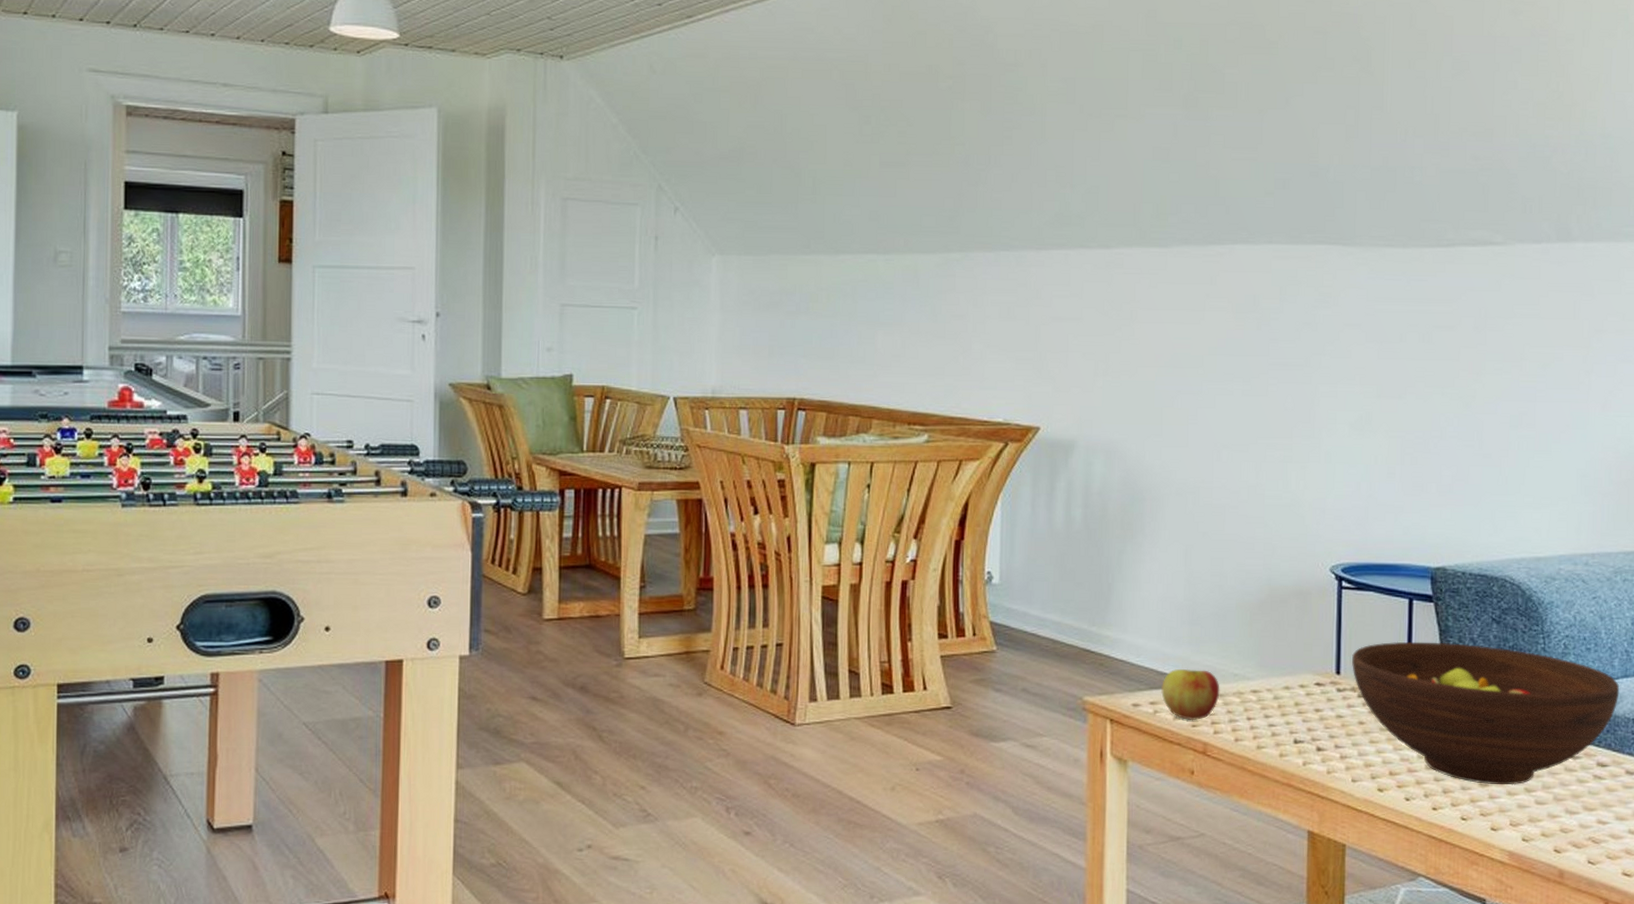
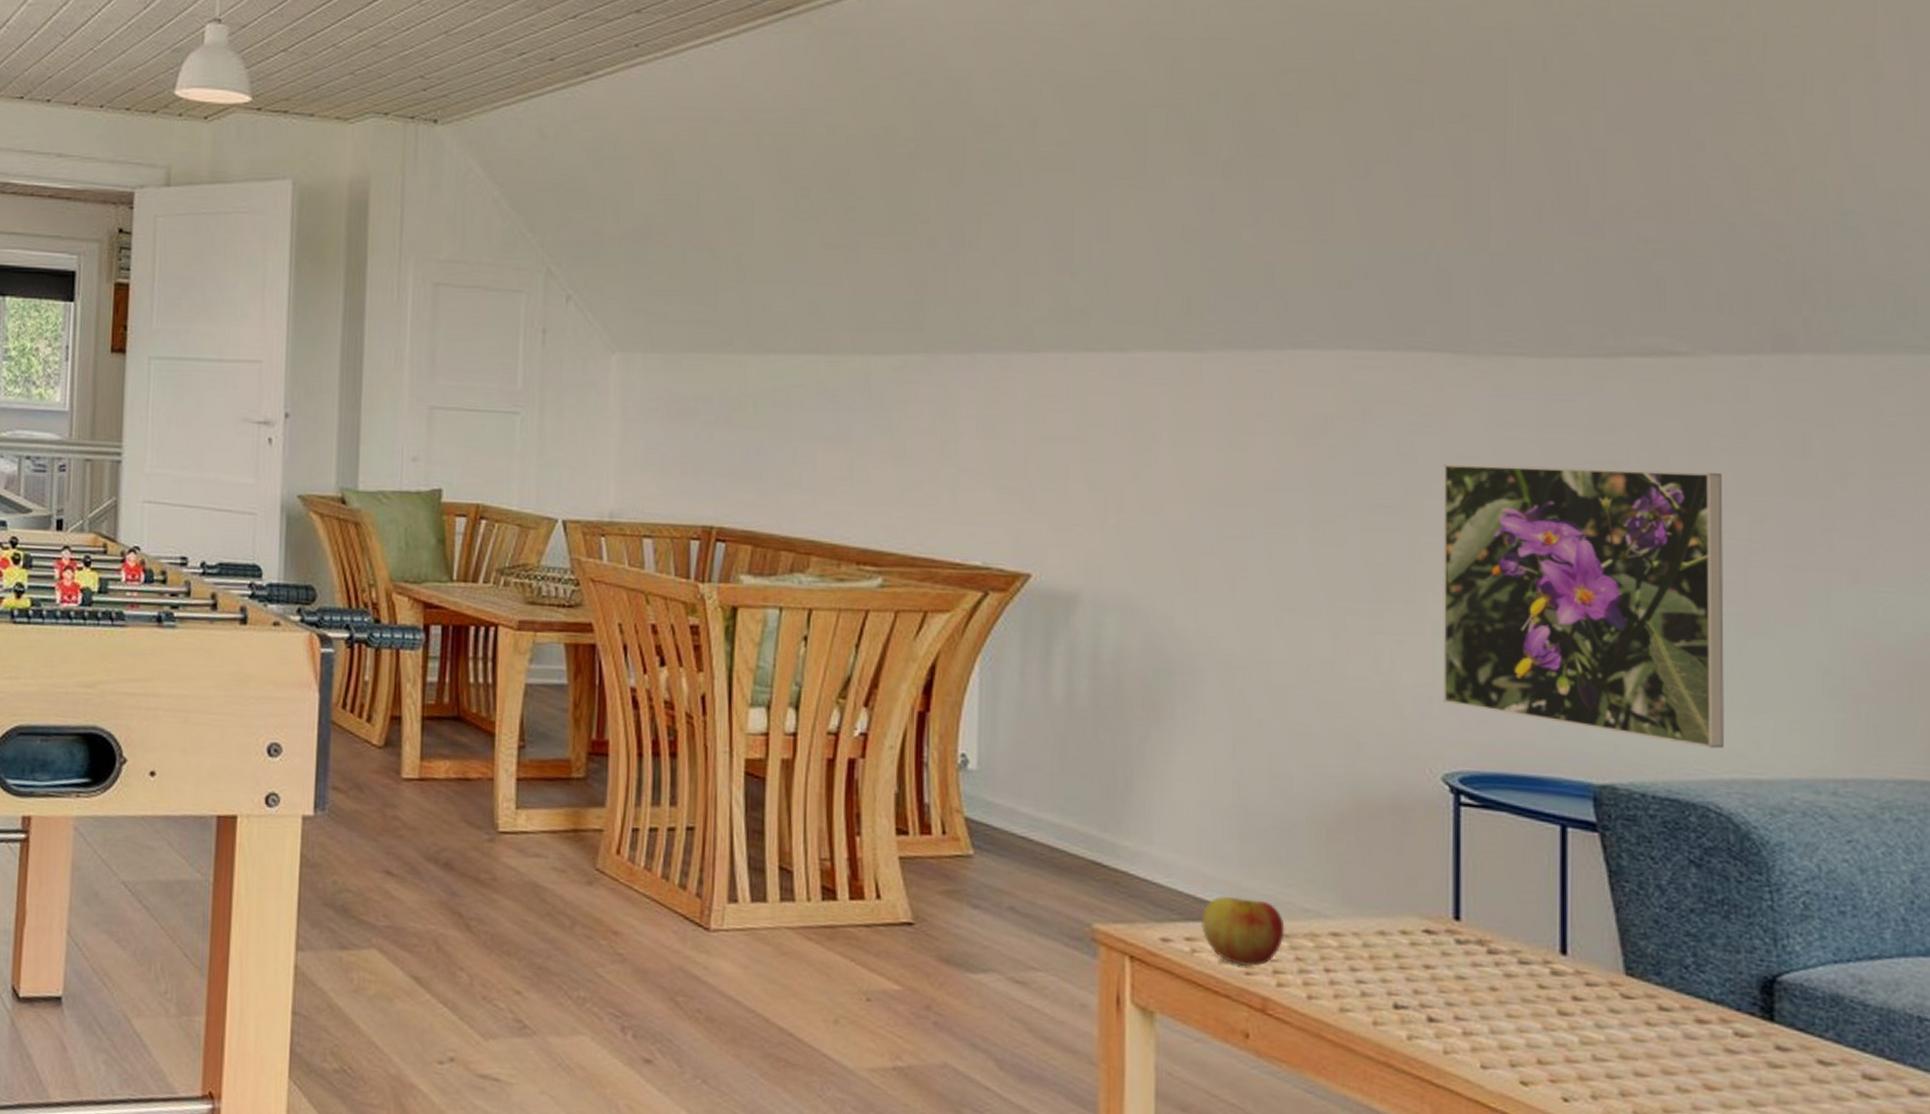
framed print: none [1332,330,1521,536] -> present [1442,464,1724,749]
fruit bowl: present [1352,641,1620,785] -> none [1477,881,1895,1095]

